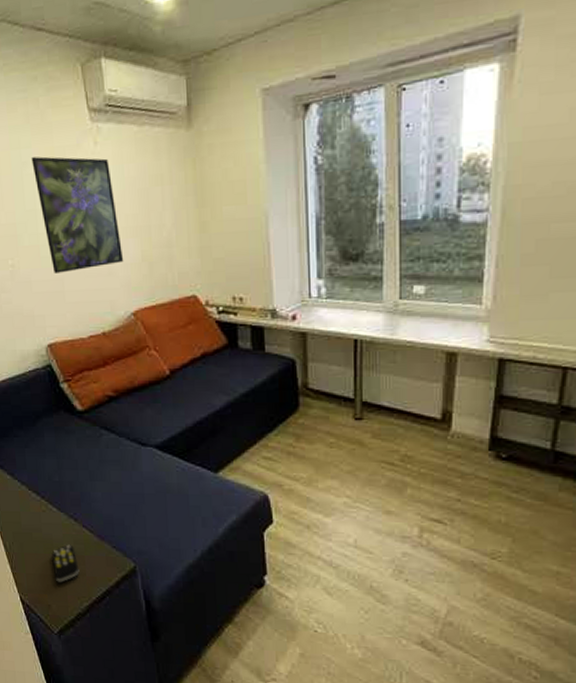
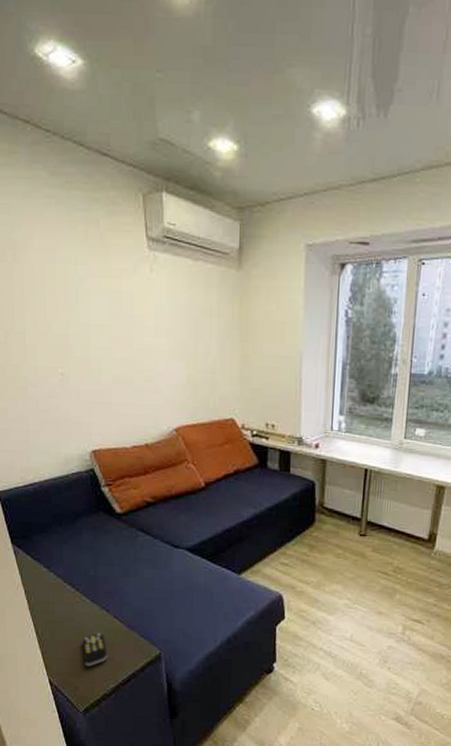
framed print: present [31,156,124,273] -> none [88,275,171,386]

